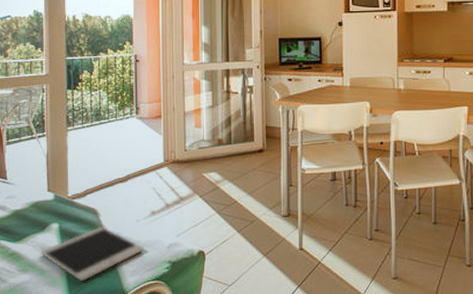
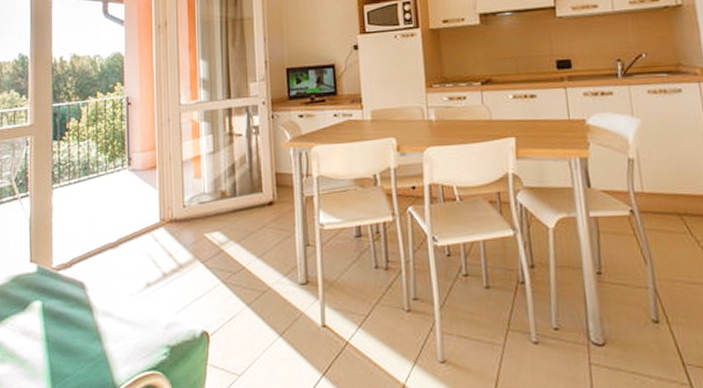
tablet: present [40,227,144,282] -> none [20,304,138,374]

